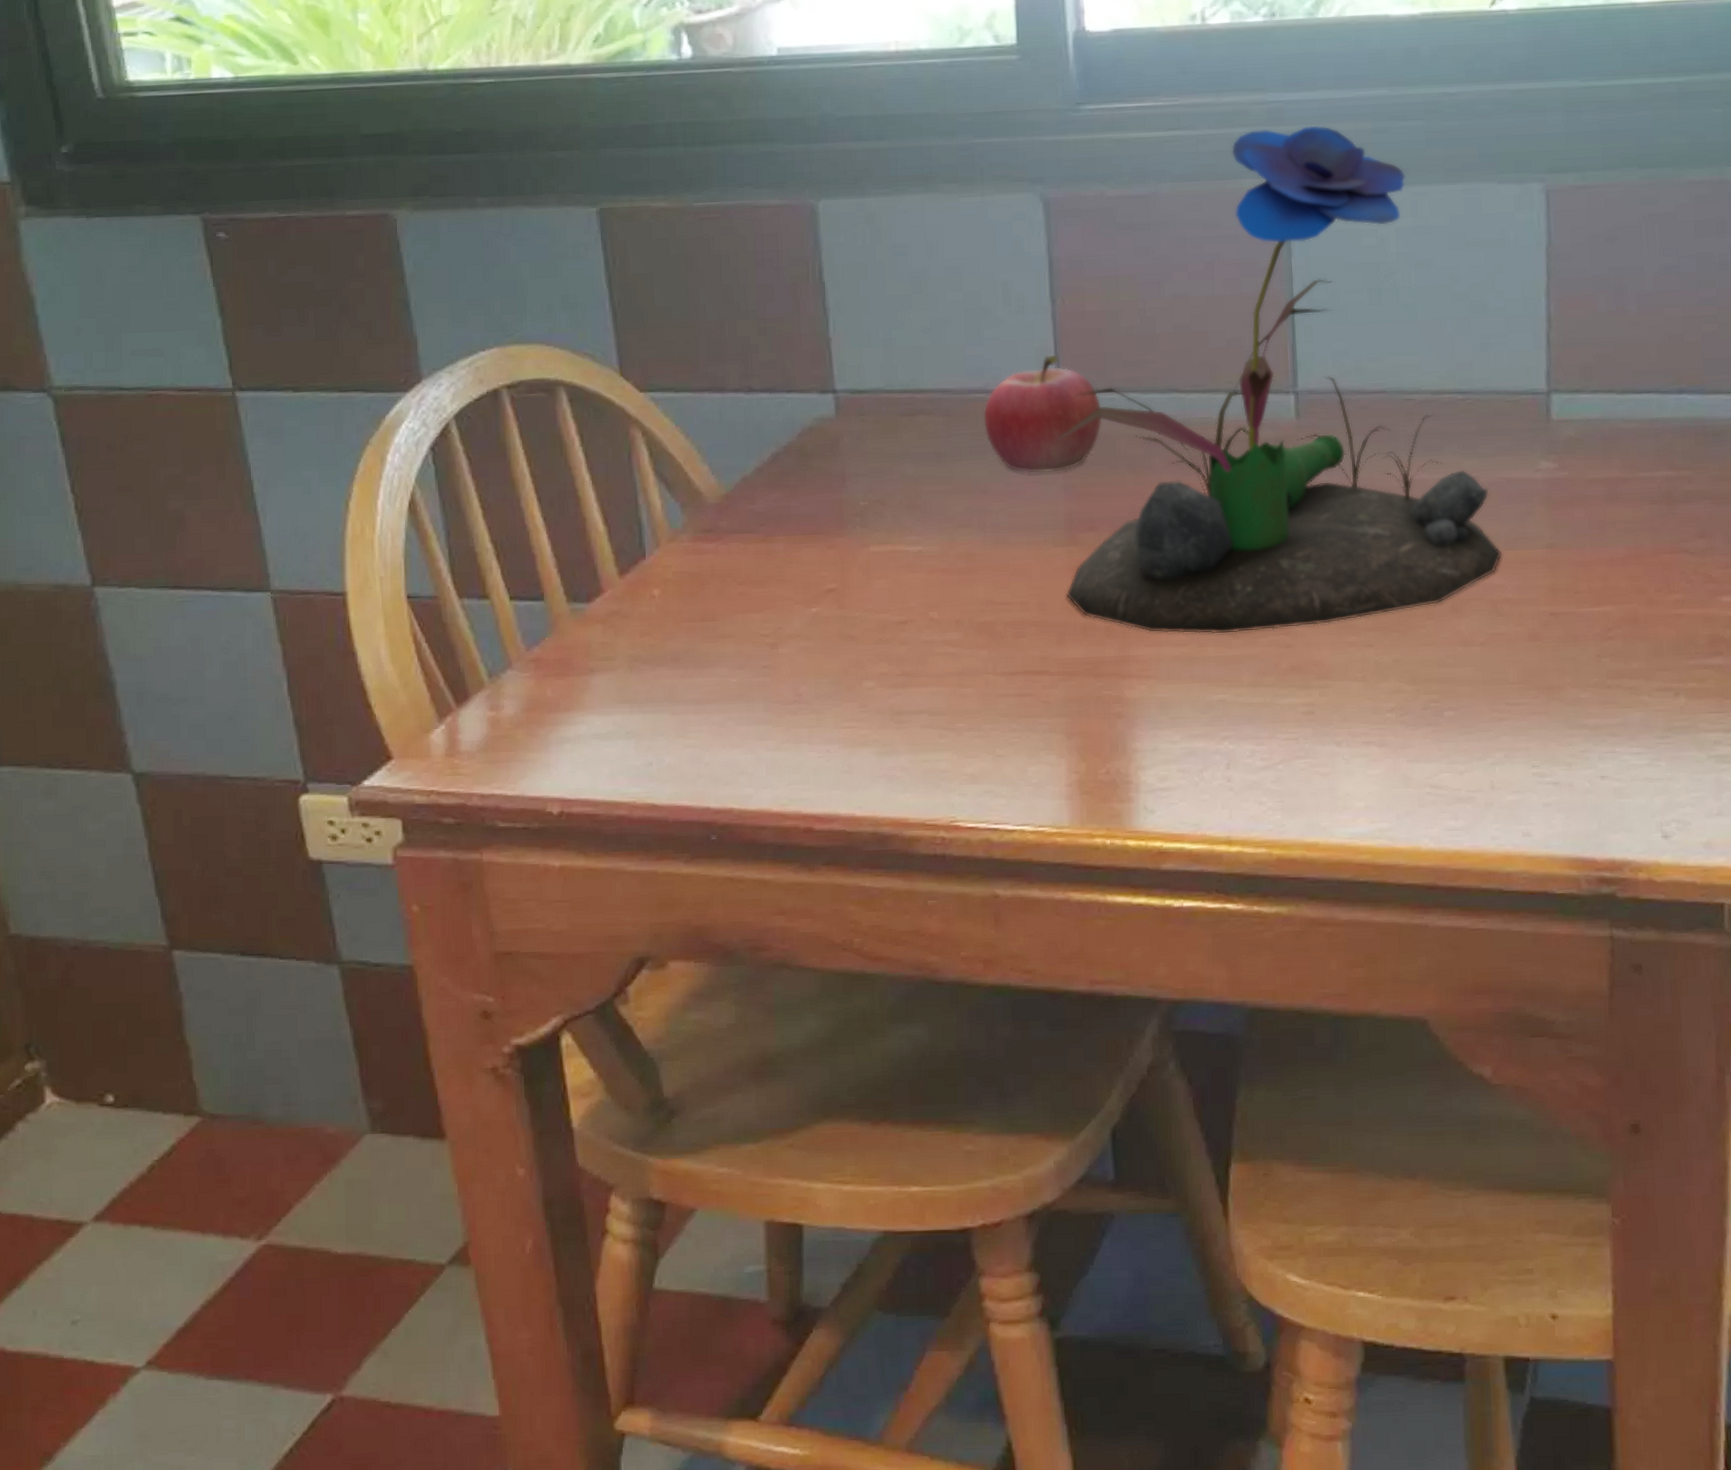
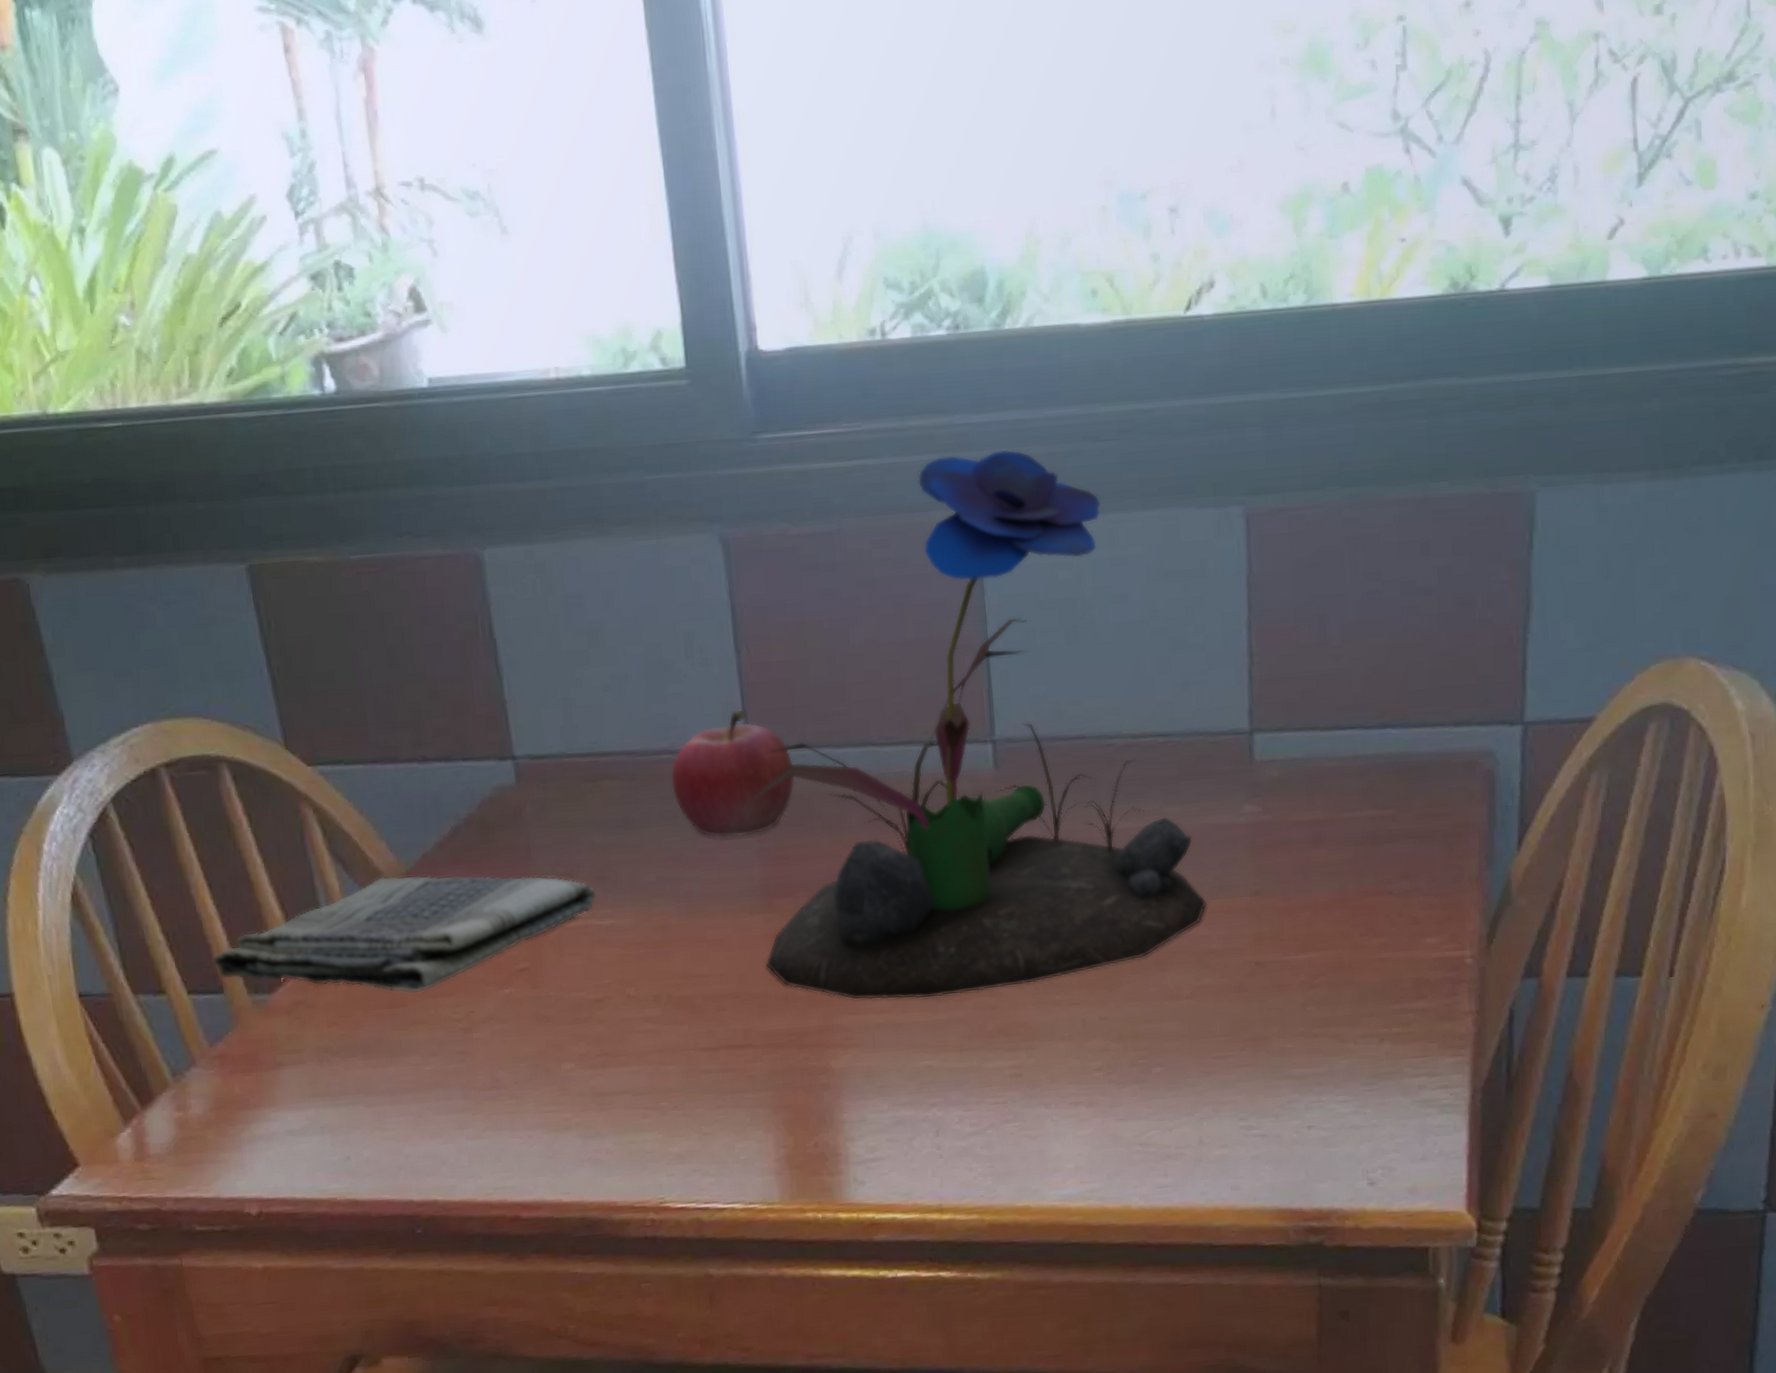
dish towel: none [535,497,906,608] -> present [212,875,597,993]

